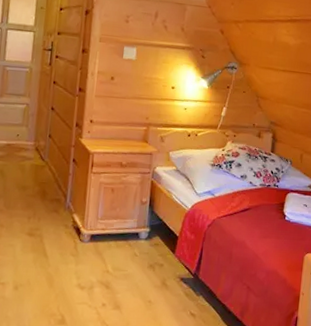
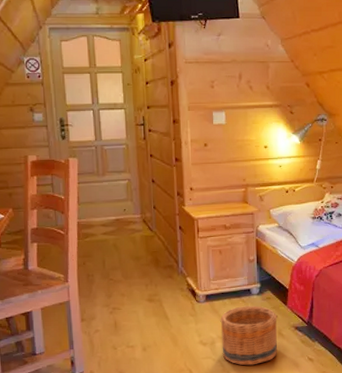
basket: none [100,250,164,316] -> present [220,305,278,366]

